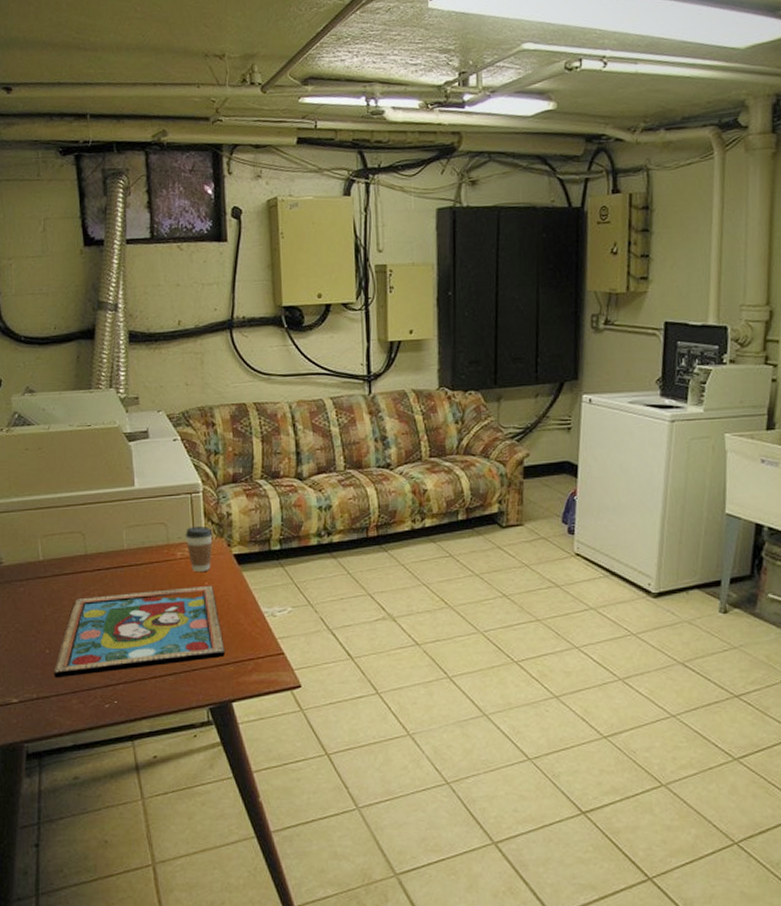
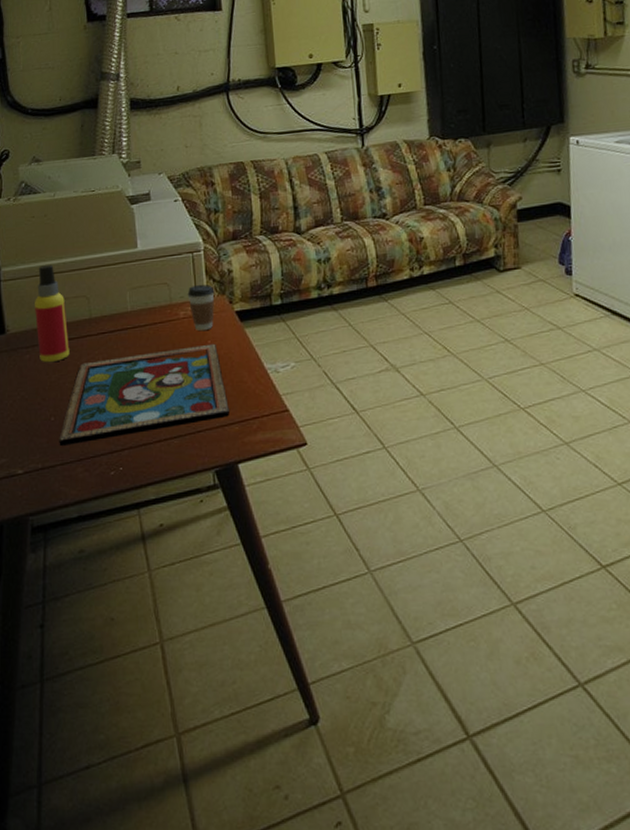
spray bottle: none [29,499,65,597] -> present [35,265,70,363]

